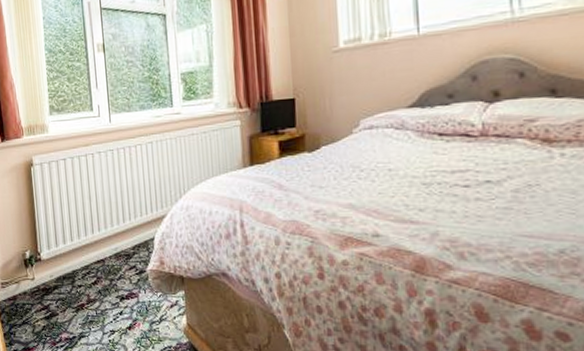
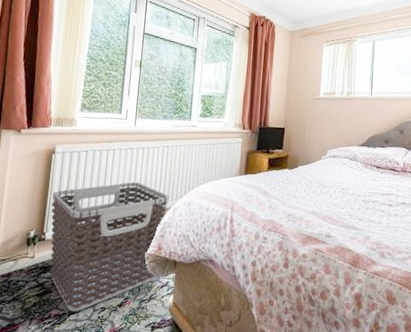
clothes hamper: none [39,189,163,335] -> present [50,182,169,312]

